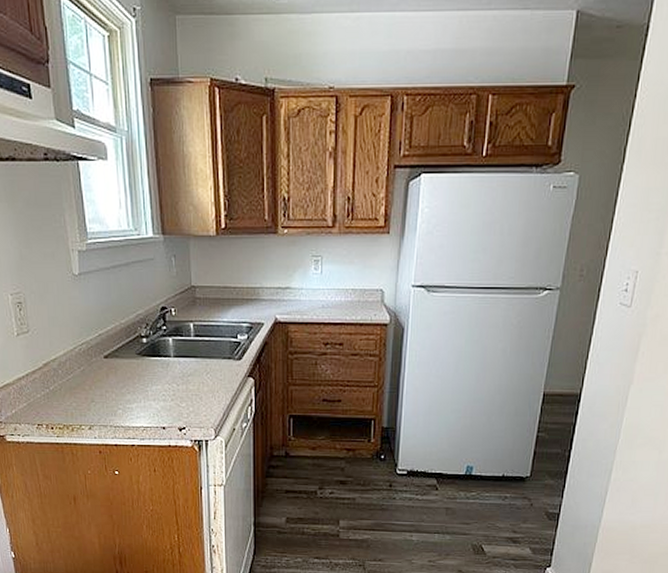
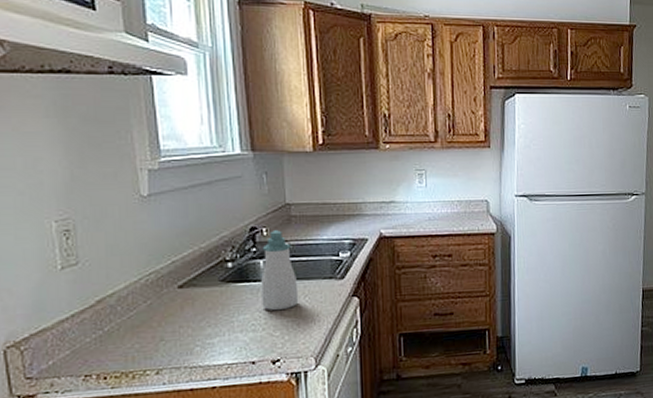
soap bottle: none [170,311,202,385] -> present [261,230,299,311]

